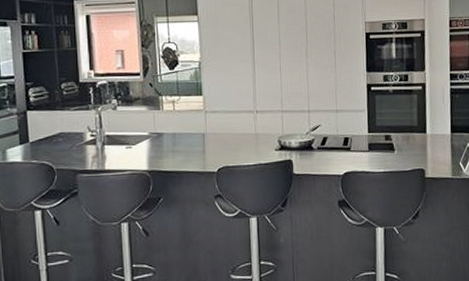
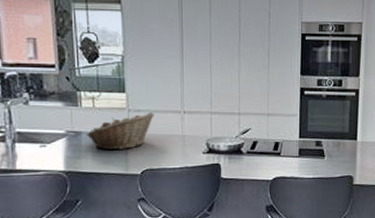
fruit basket: none [168,113,229,150] -> present [87,113,154,151]

